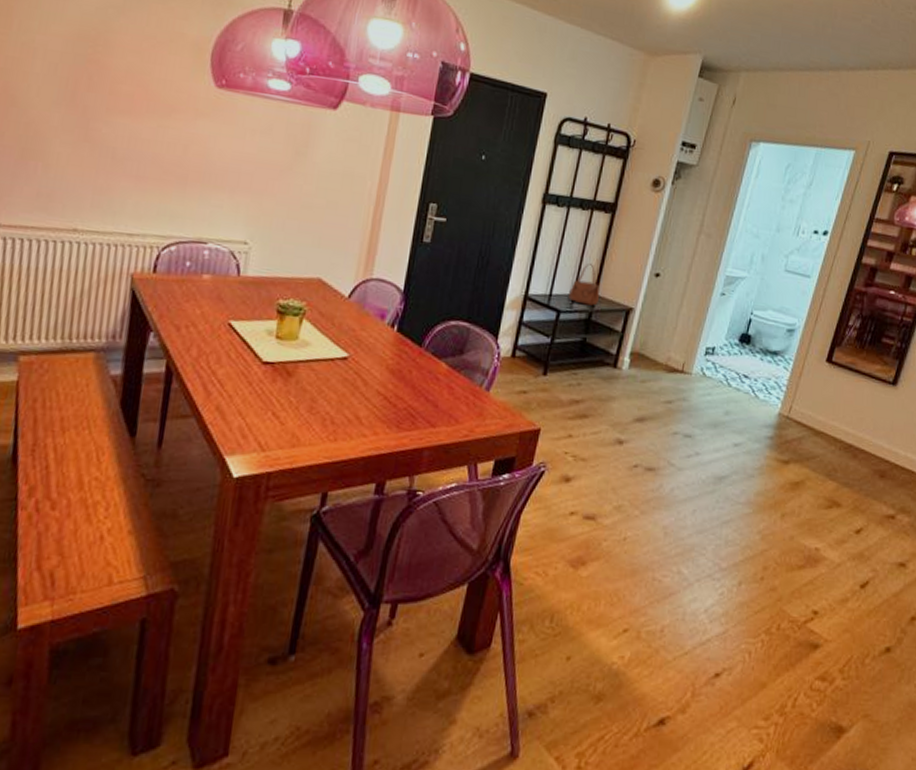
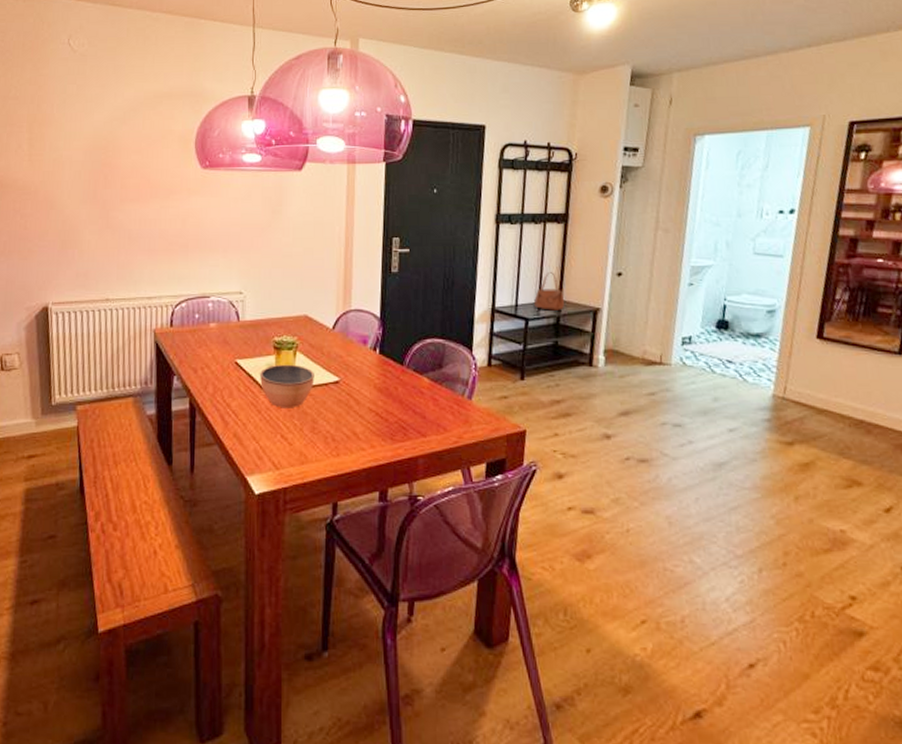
bowl: none [255,331,321,383] -> present [260,364,314,409]

